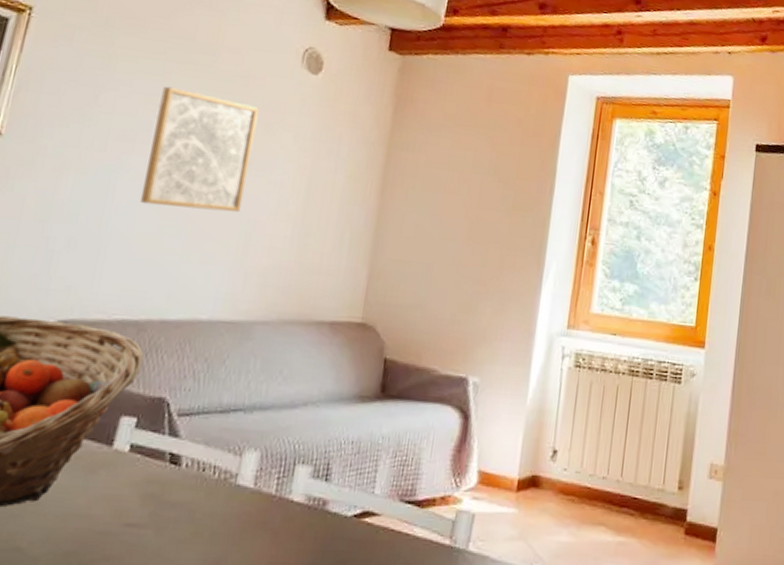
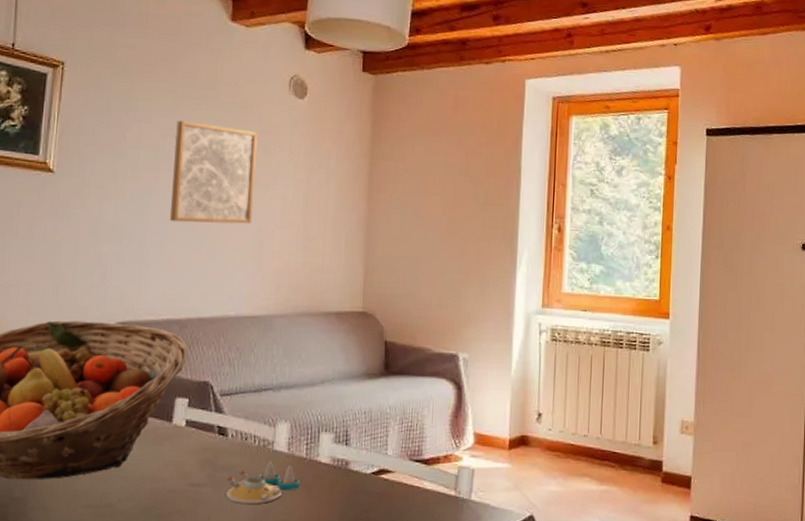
salt and pepper shaker set: none [170,498,265,552] -> present [226,461,300,505]

